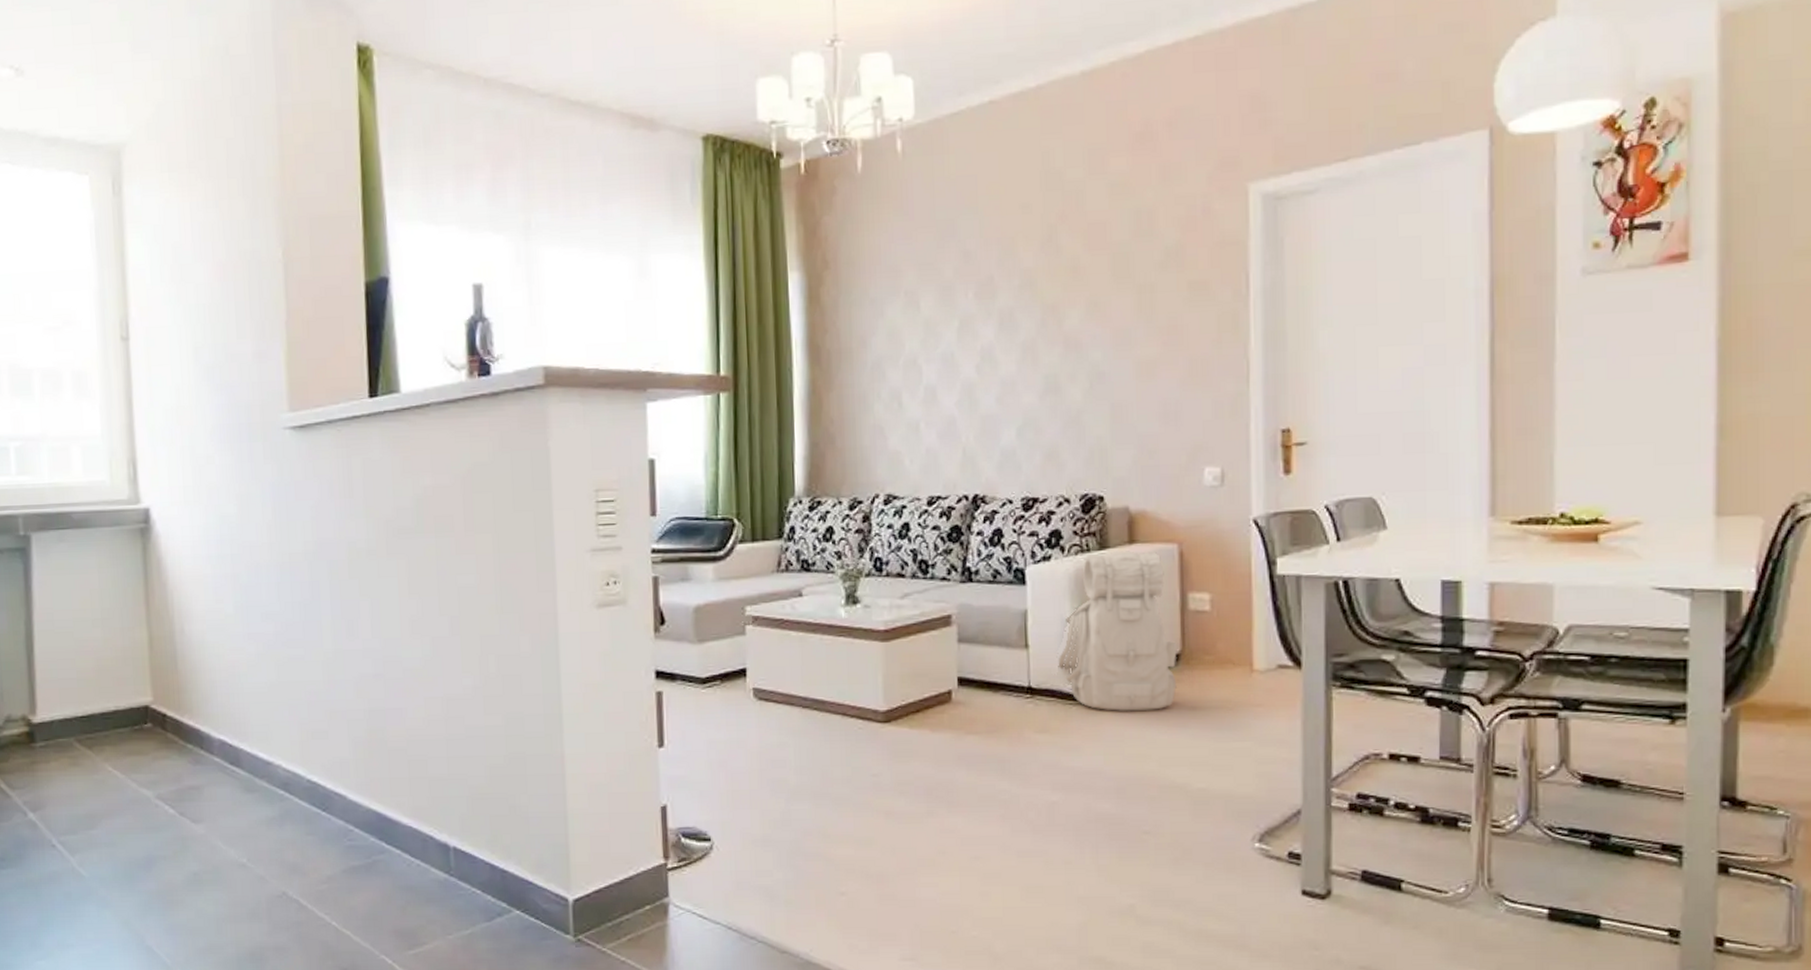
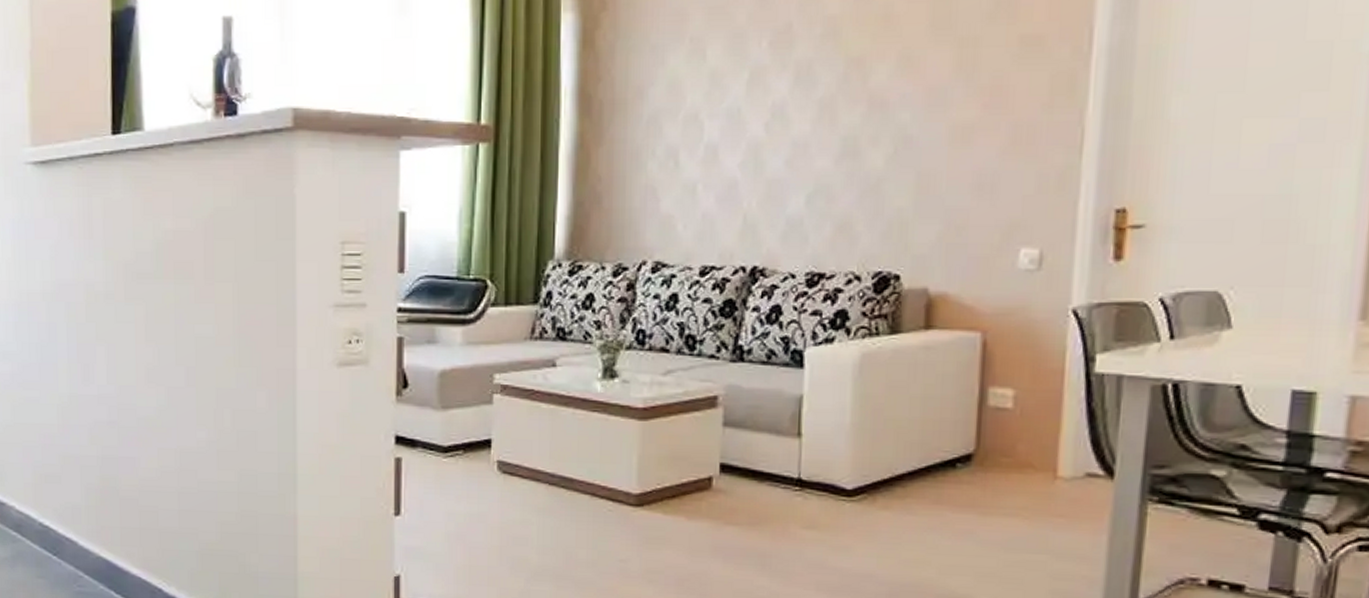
backpack: present [1052,551,1177,712] -> none [824,337,971,514]

